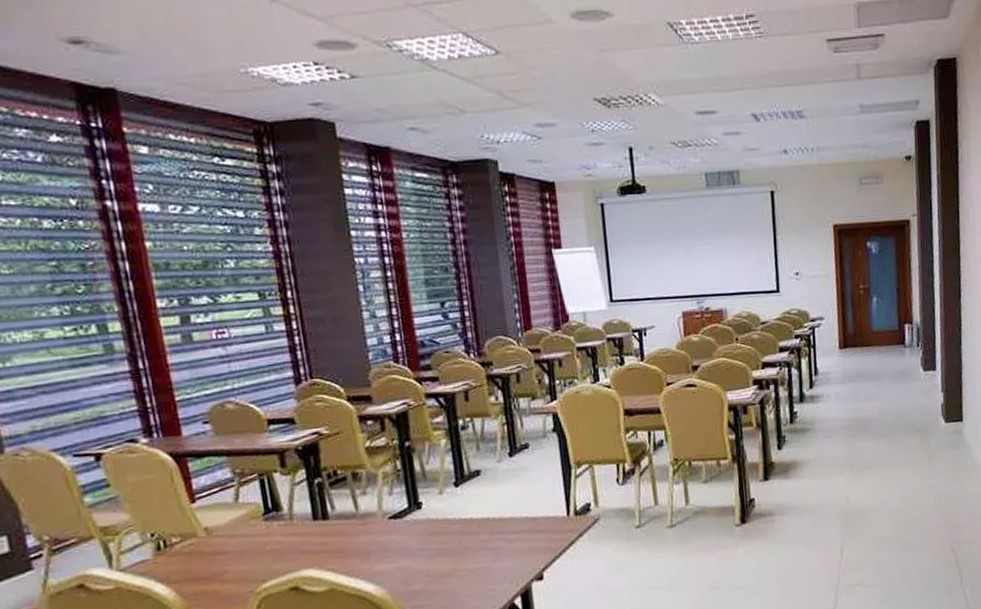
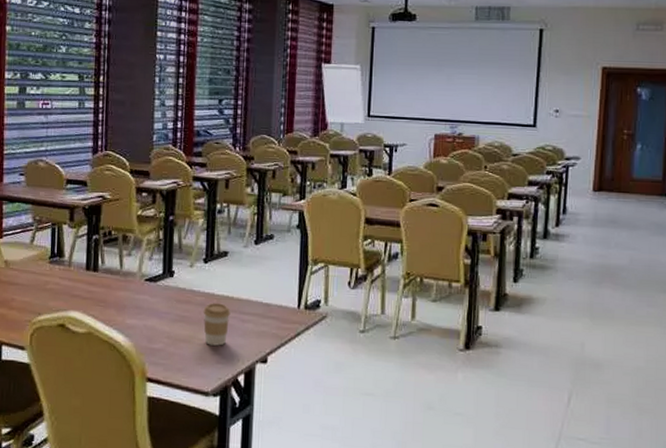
coffee cup: none [463,527,495,574] -> present [203,303,231,346]

